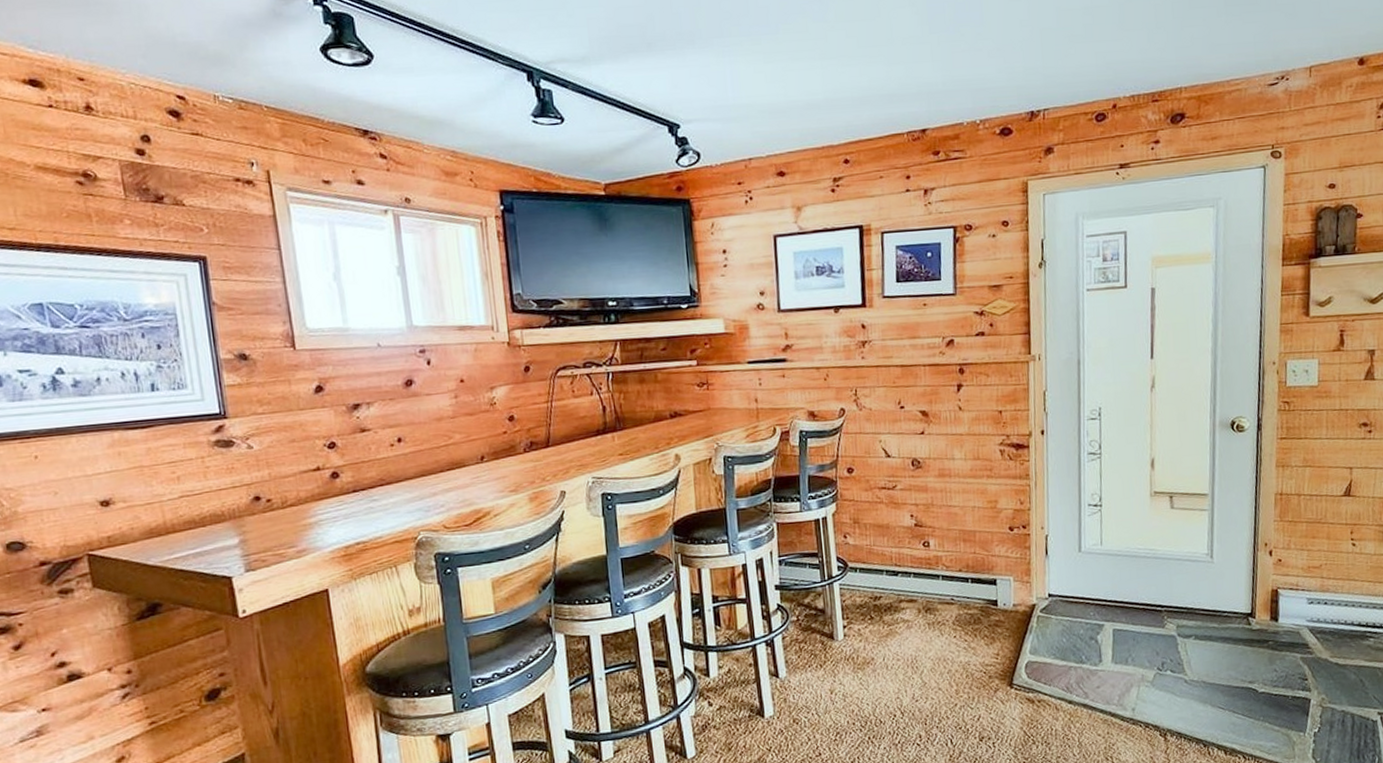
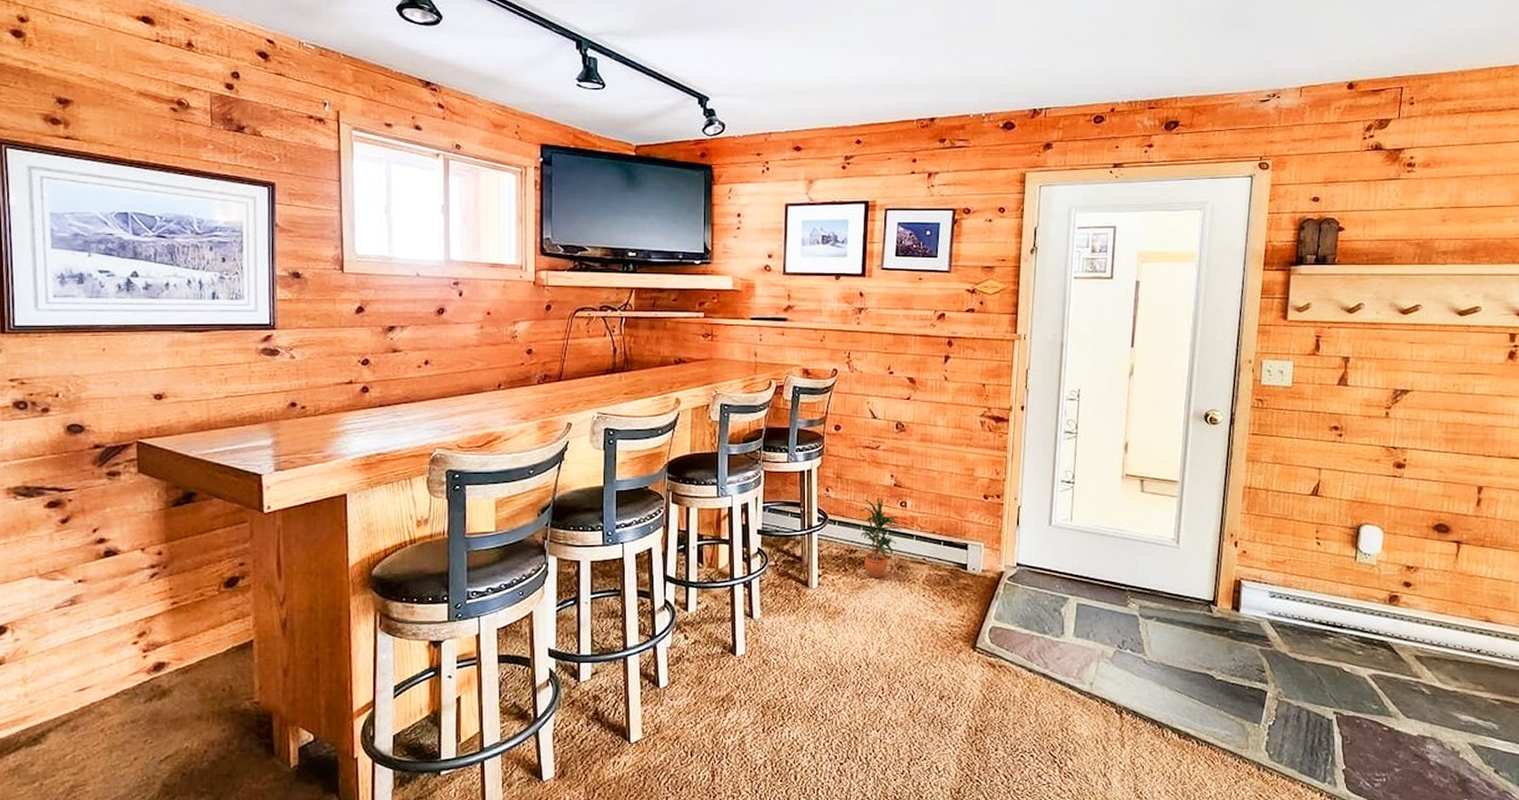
potted plant: none [879,539,927,624] -> present [857,497,902,578]

